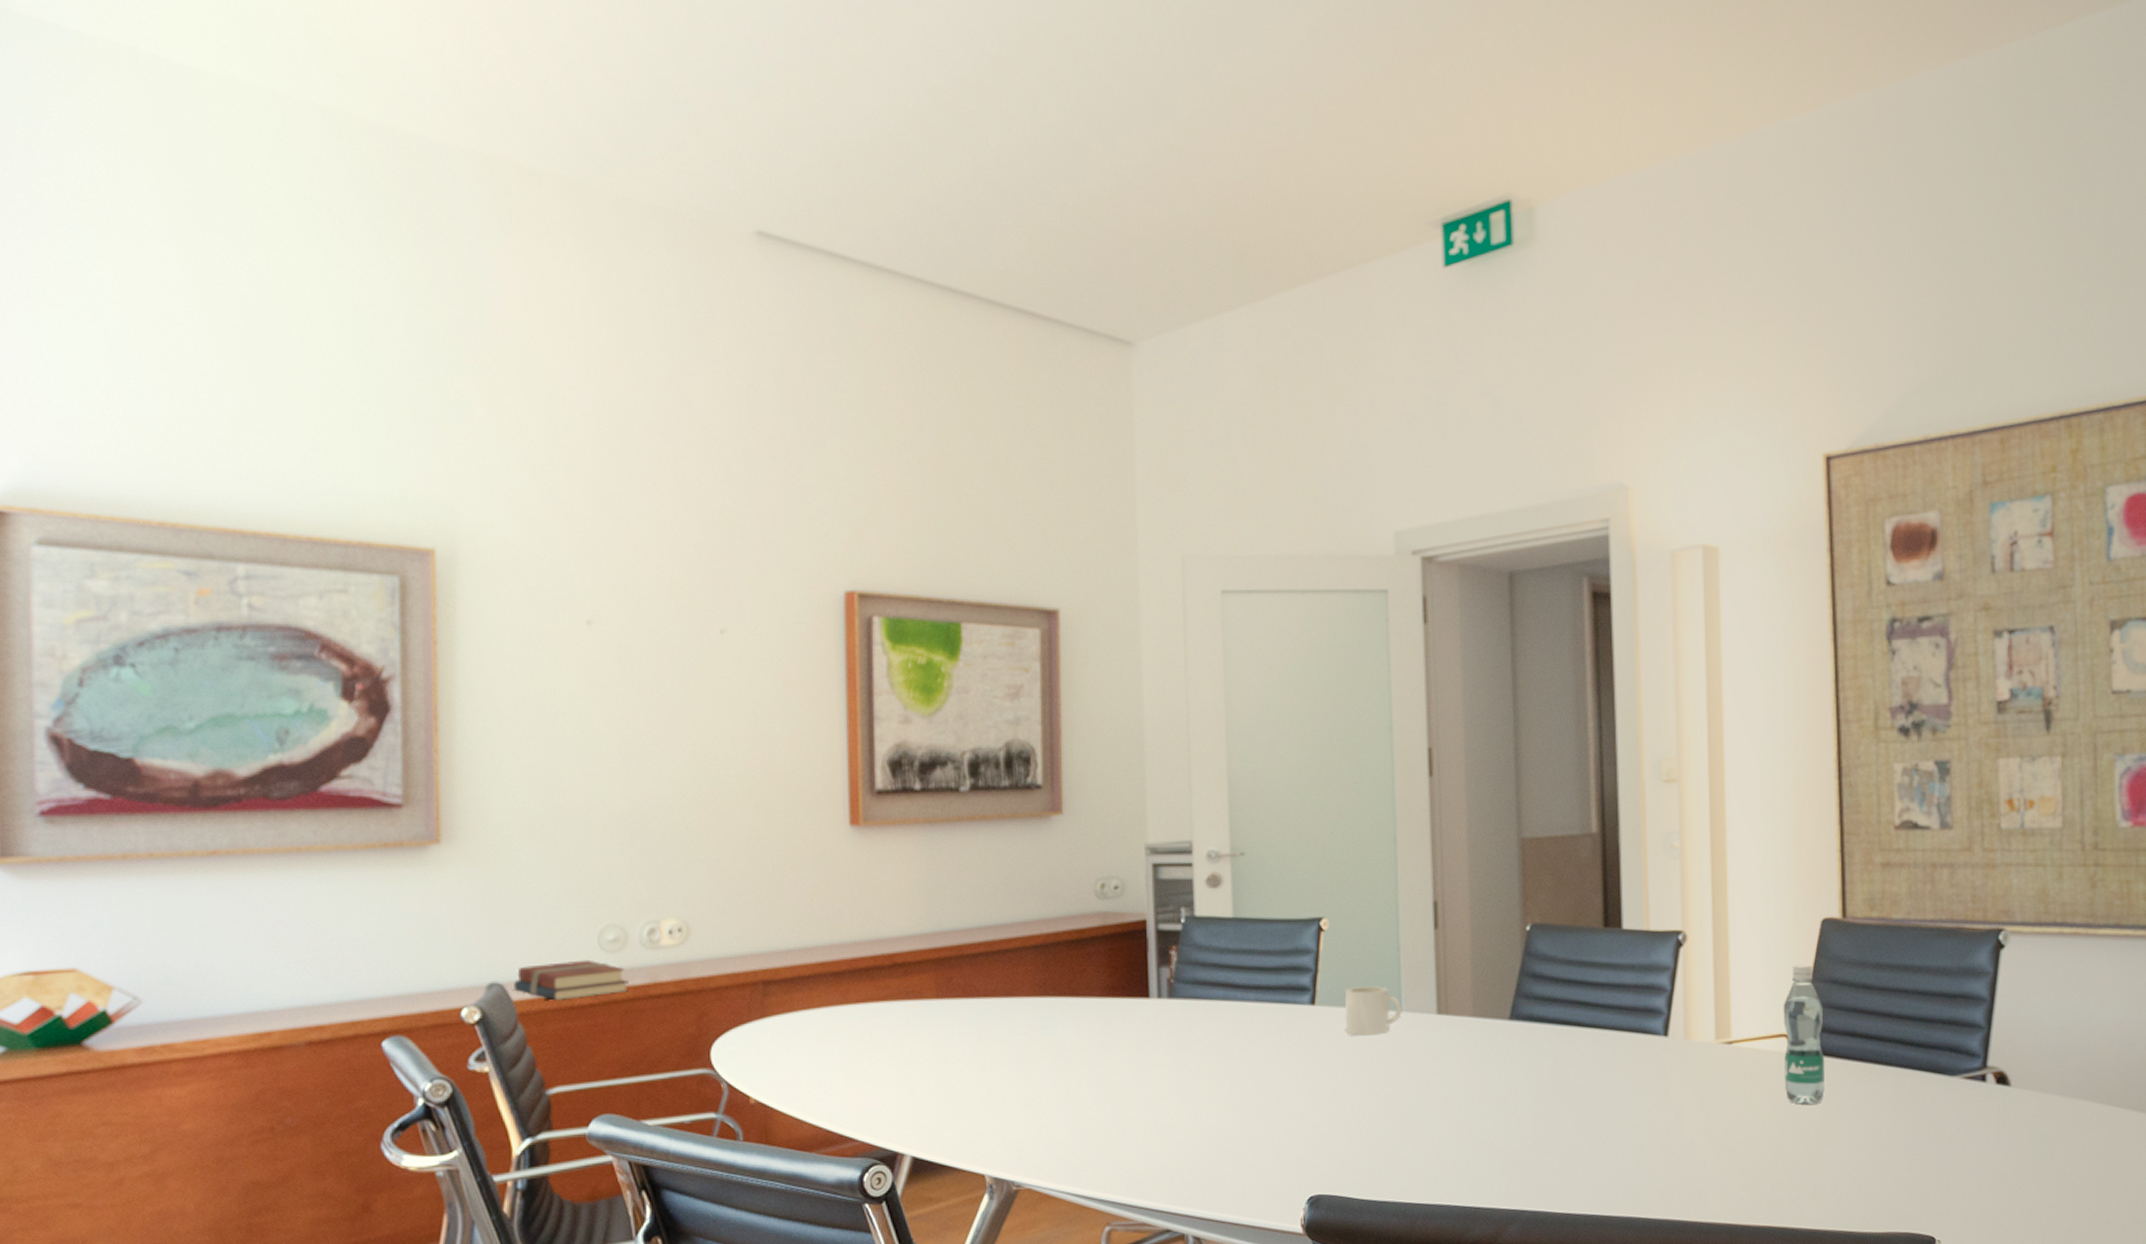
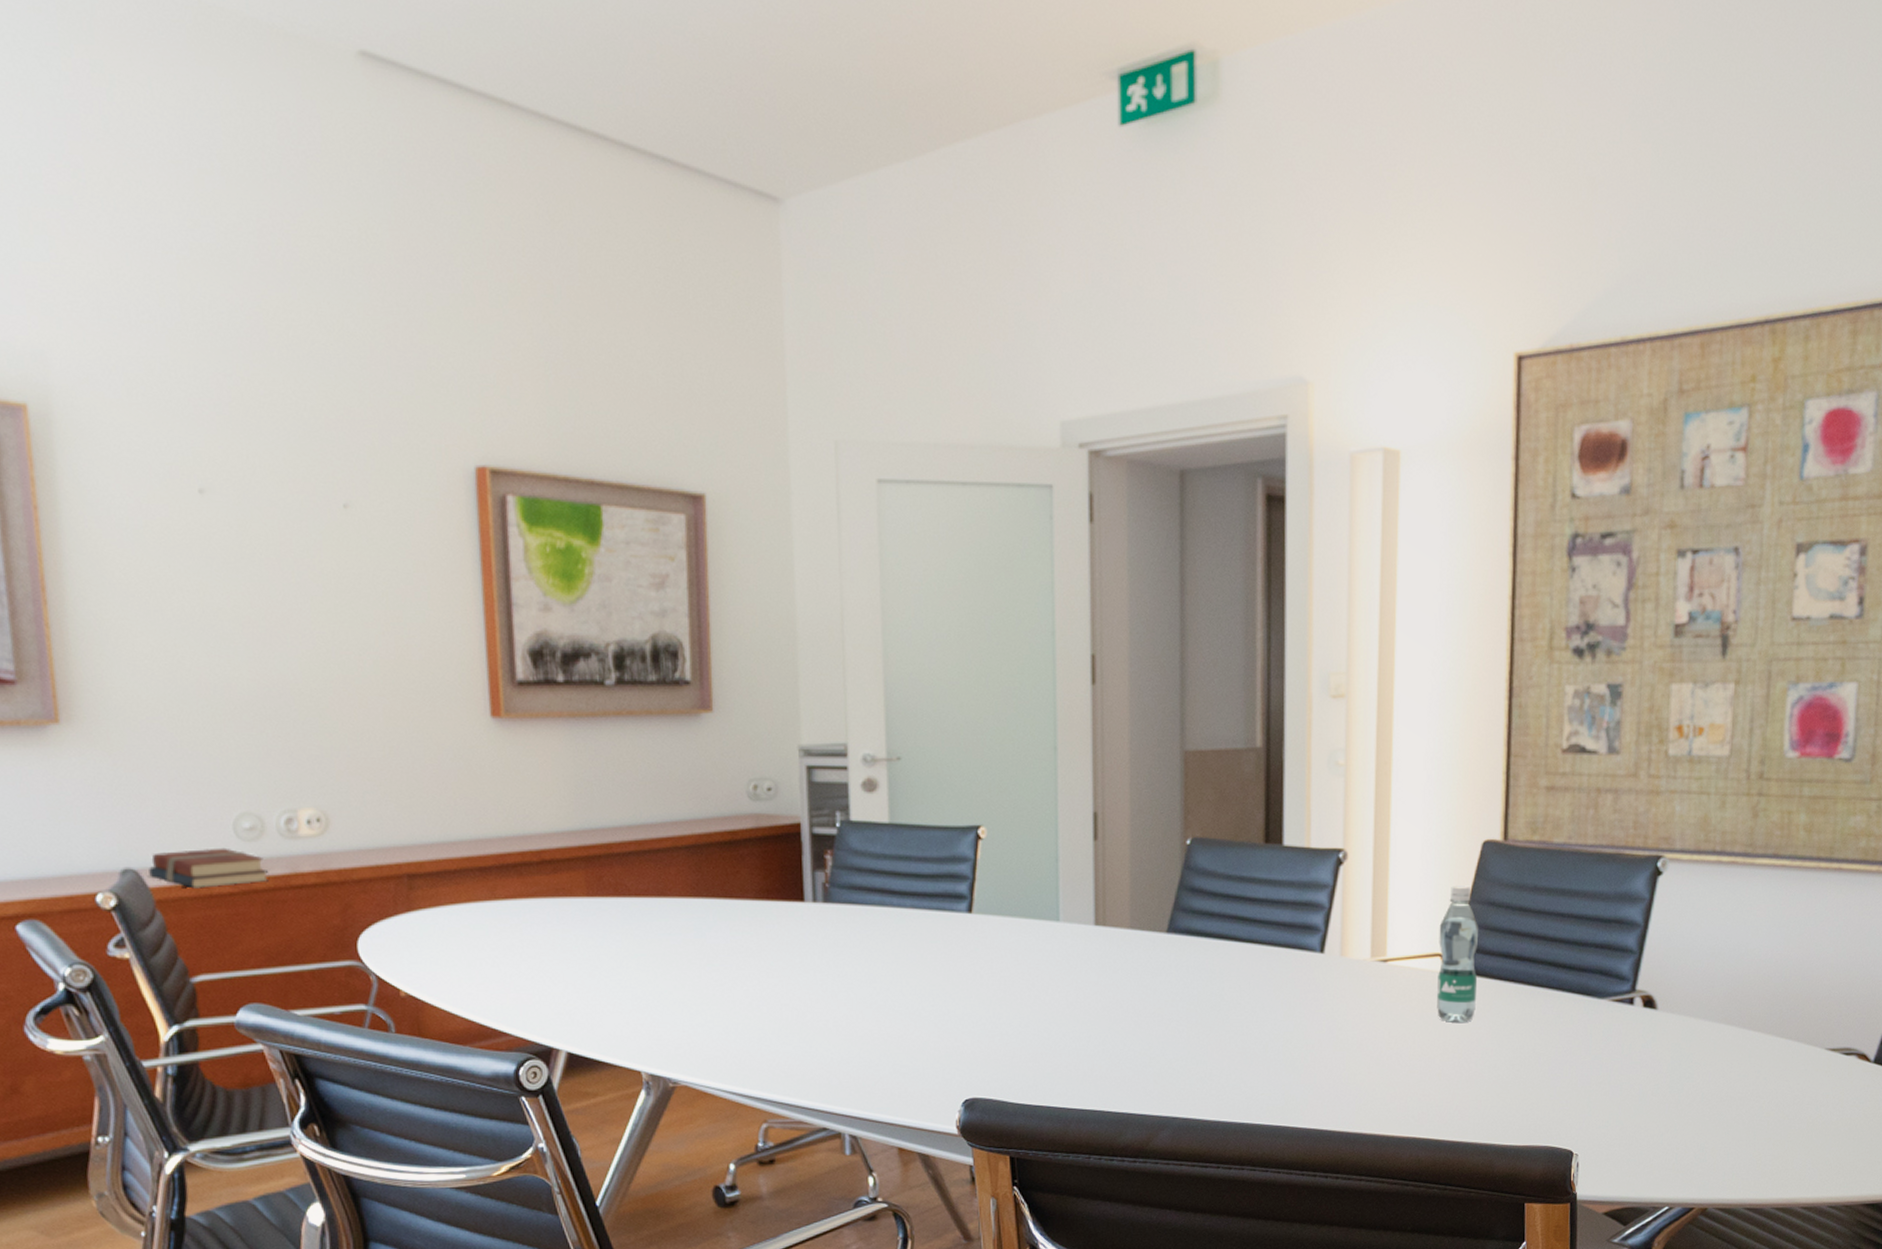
mug: present [1344,985,1402,1036] -> none [1001,894,1059,945]

